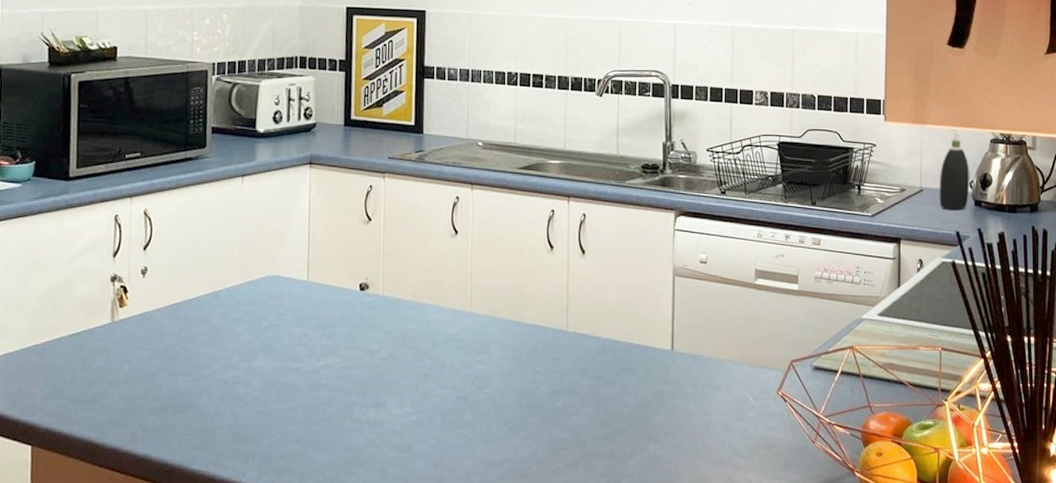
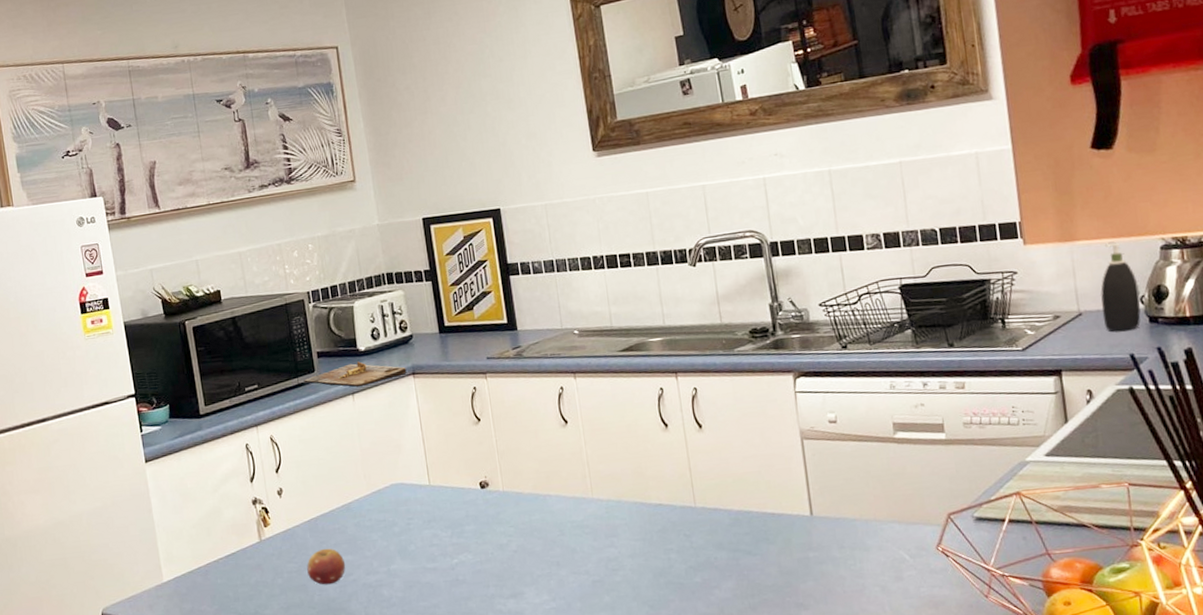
fruit: none [159,337,203,377] -> present [307,548,346,585]
cutting board: none [192,143,304,169] -> present [303,361,407,387]

